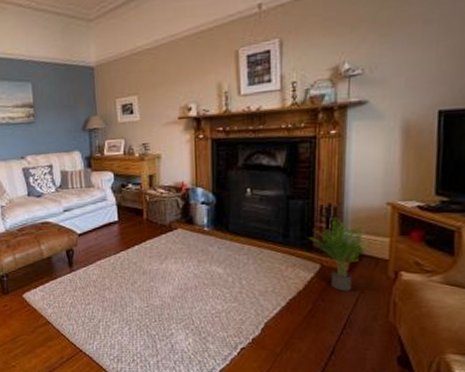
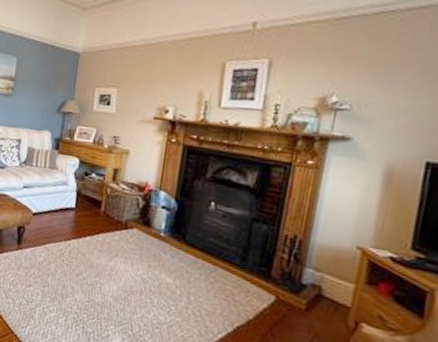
potted plant: present [310,217,367,291] -> none [268,250,330,332]

